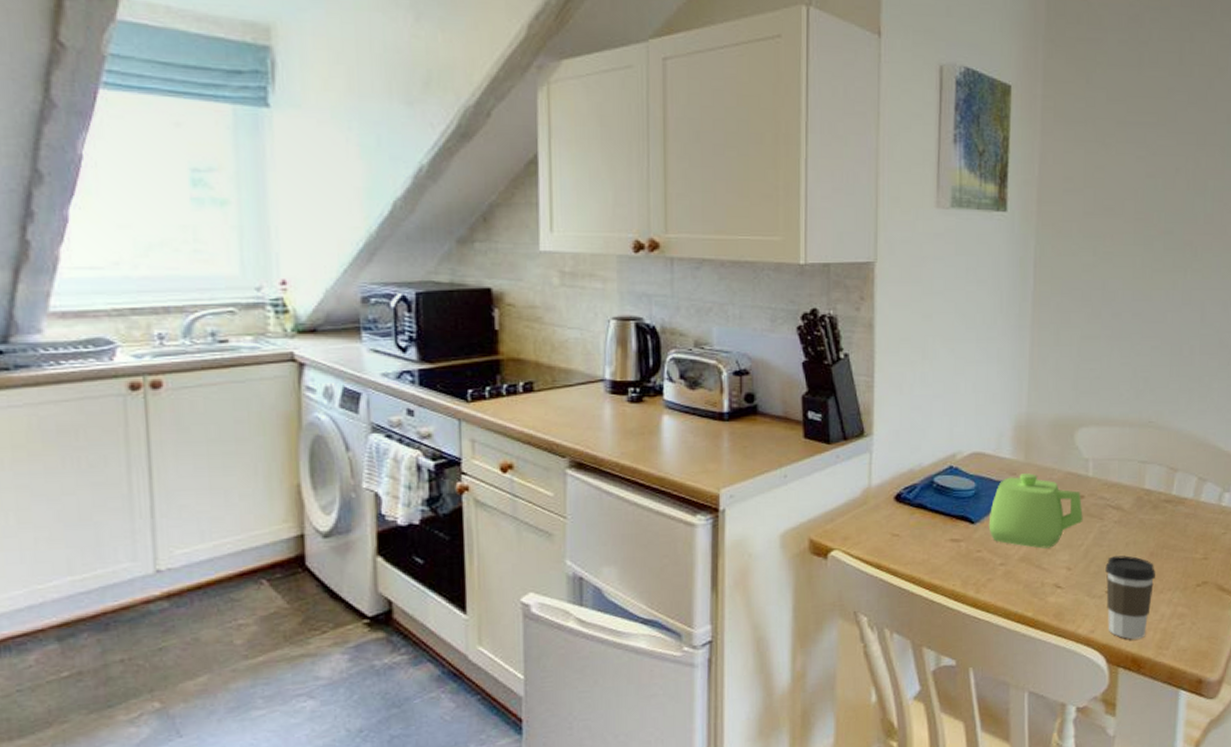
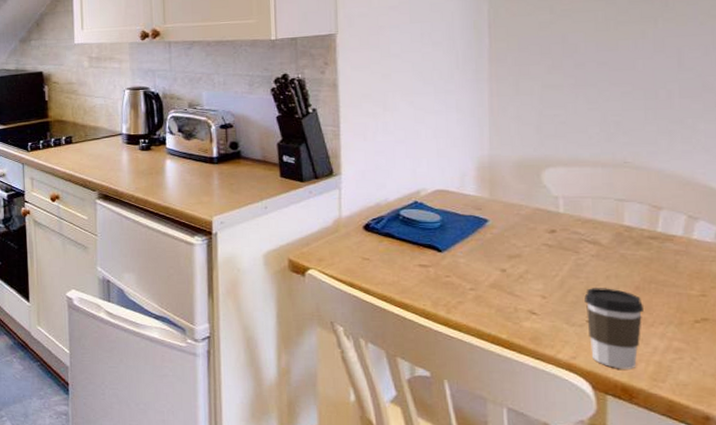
teapot: present [988,473,1083,549] -> none [456,209,556,277]

